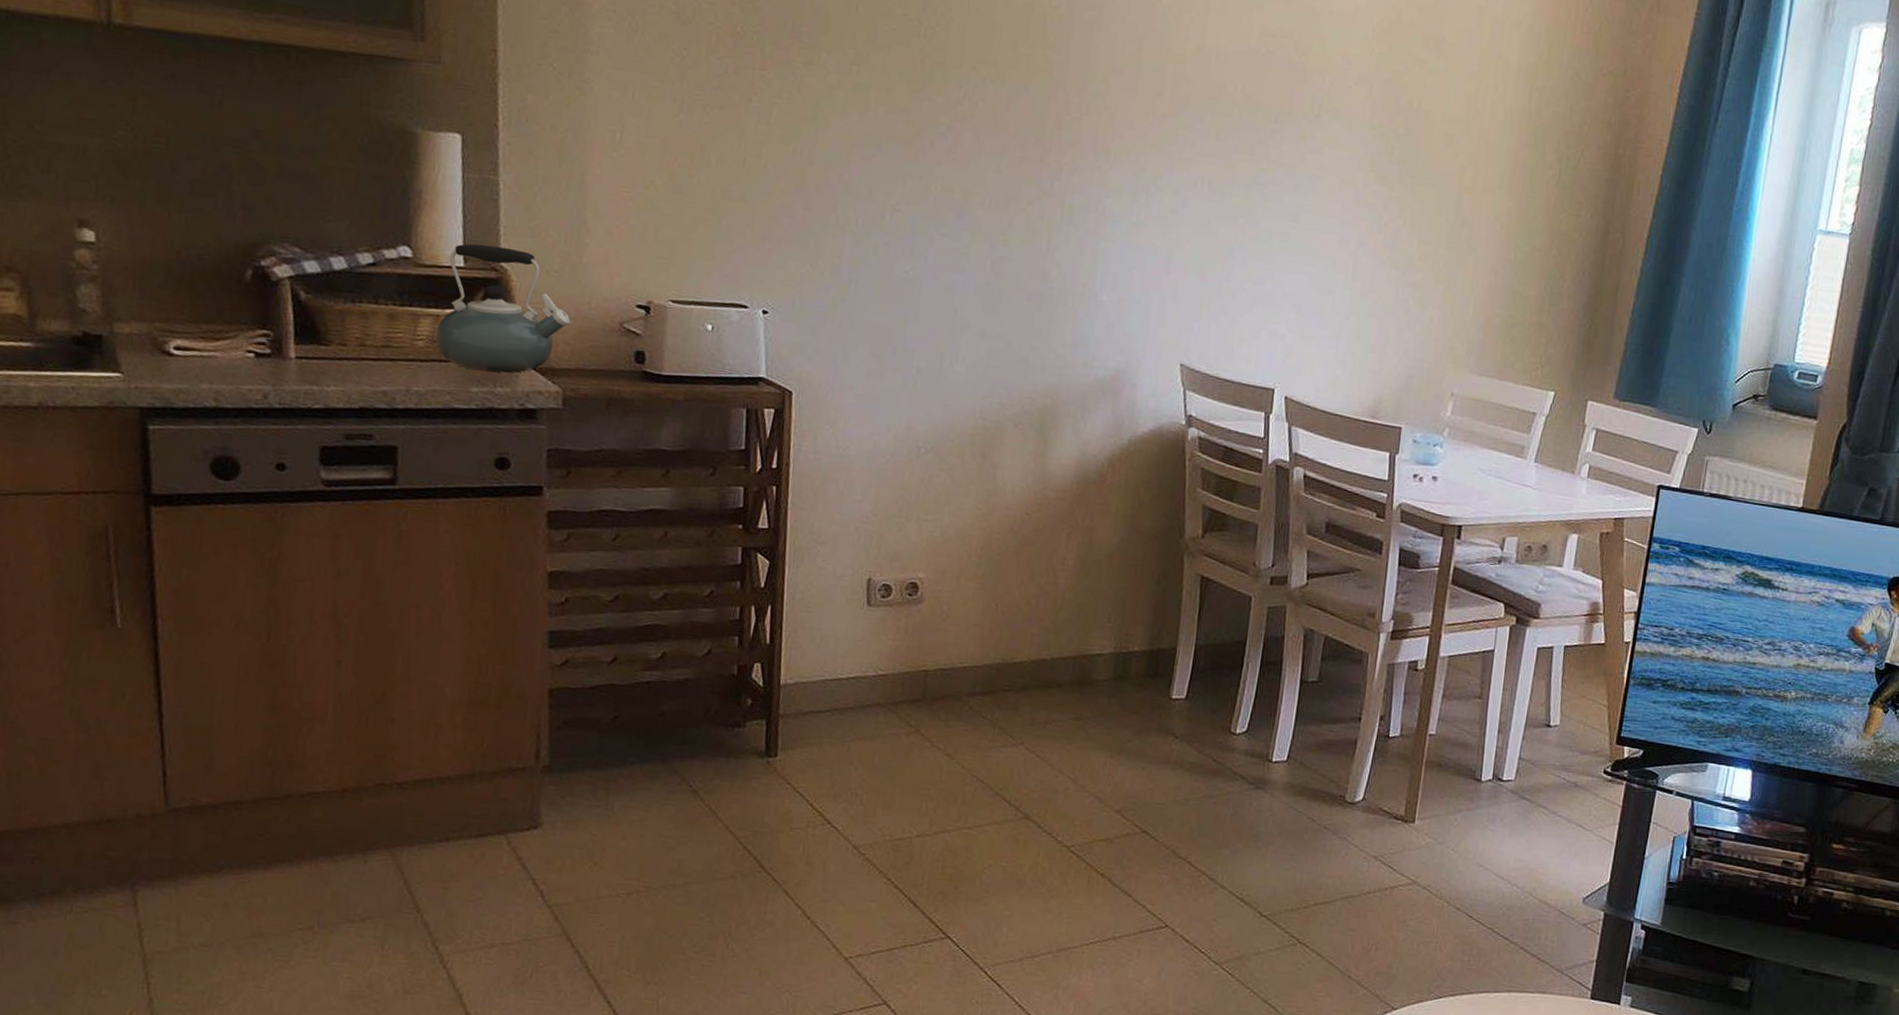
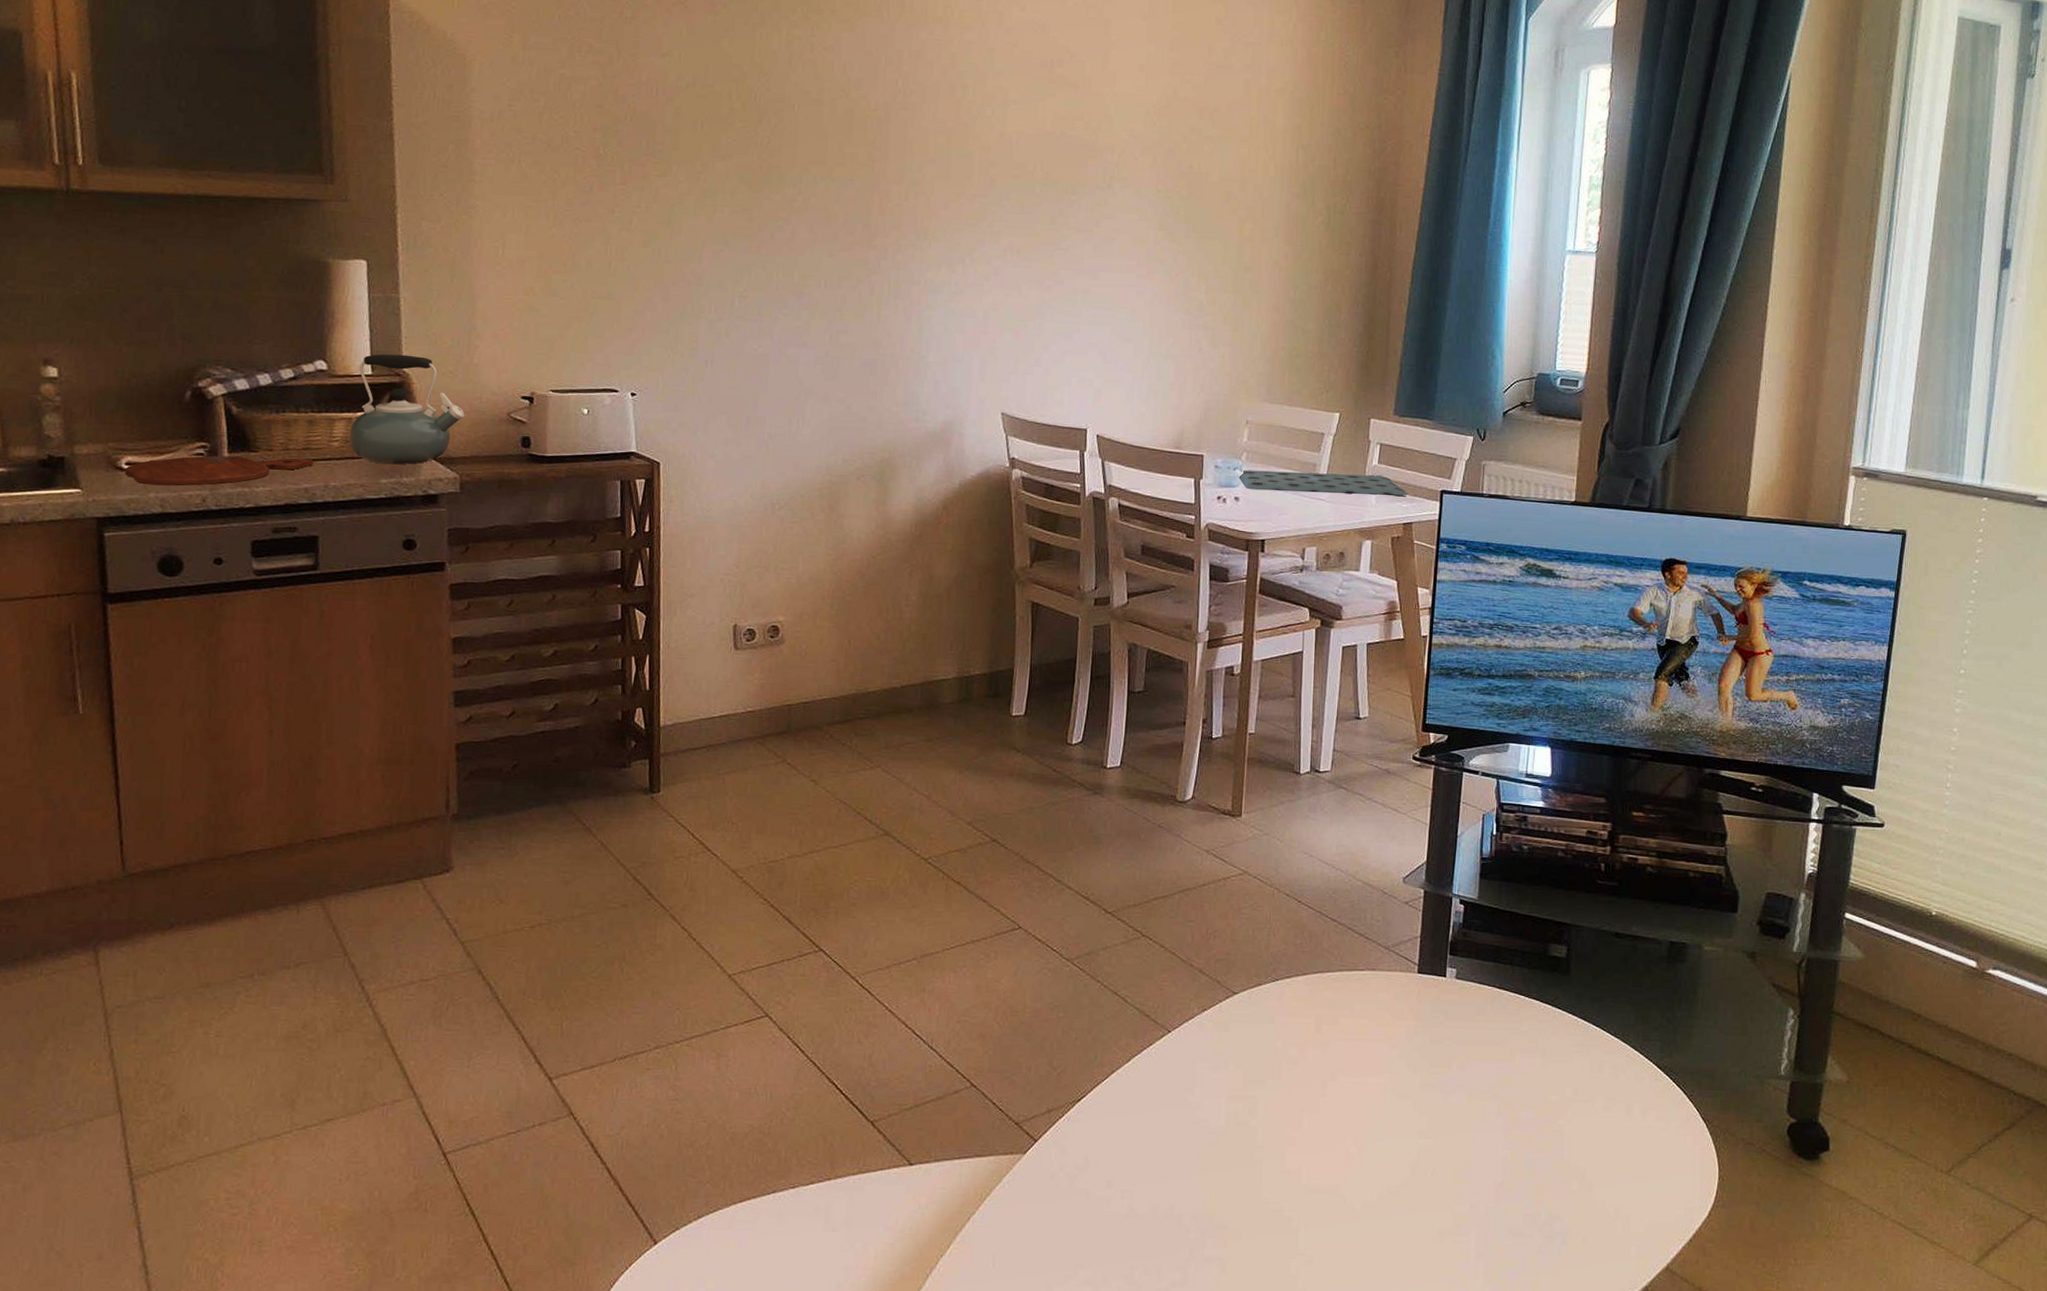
cutting board: none [173,345,394,380] -> present [125,455,313,486]
placemat: none [1436,447,1623,489] -> present [1236,469,1409,496]

